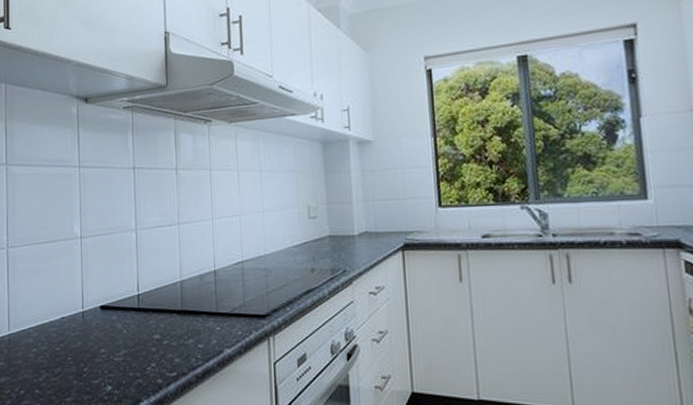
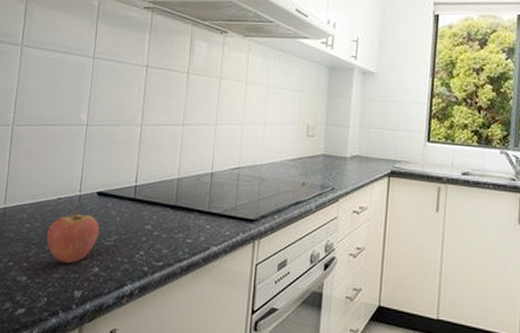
fruit: none [55,324,107,385] -> present [47,207,99,264]

